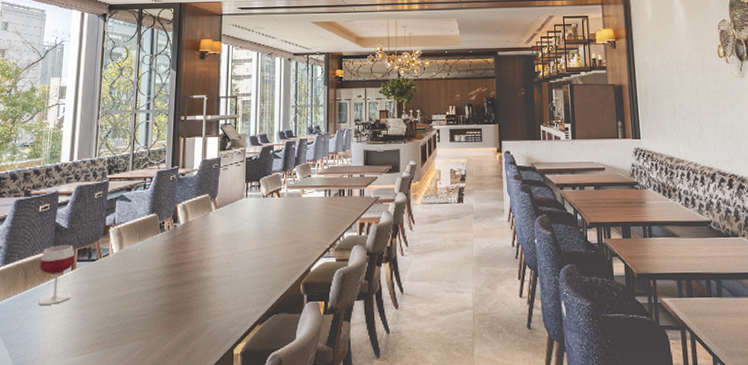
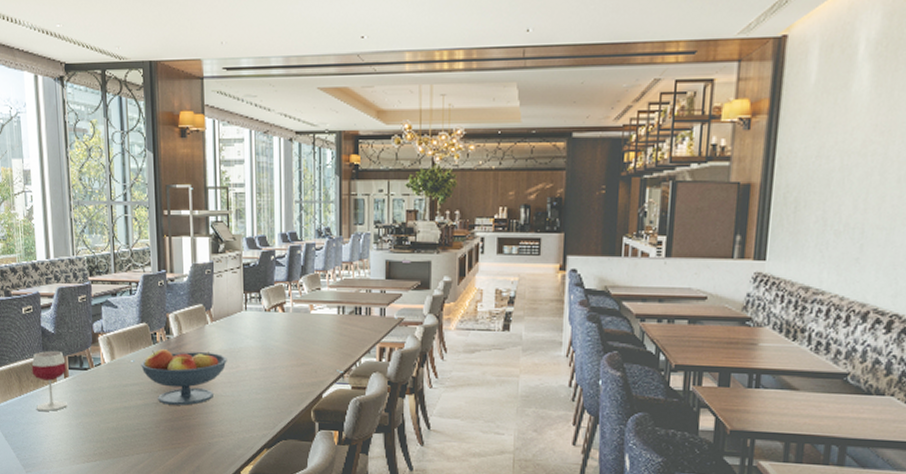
fruit bowl: none [147,236,228,289] -> present [141,349,227,406]

